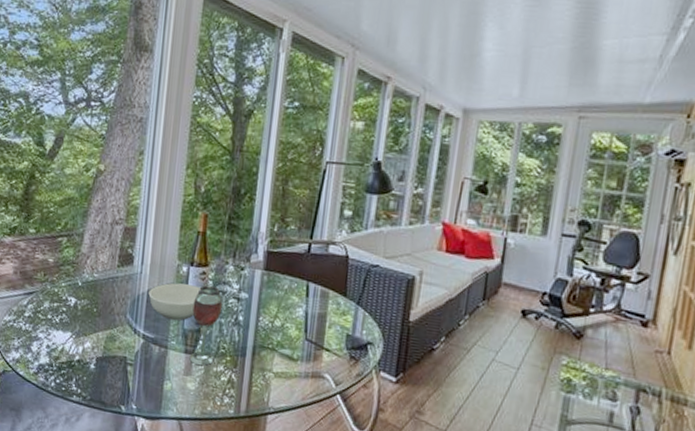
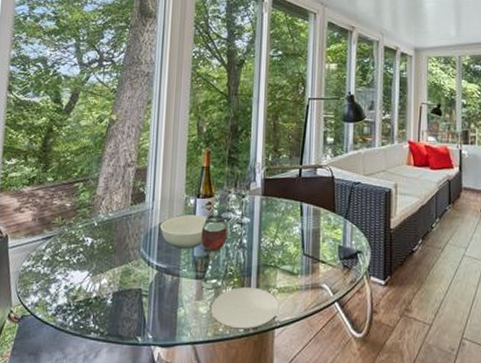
plate: none [199,366,275,412] -> present [210,286,279,330]

